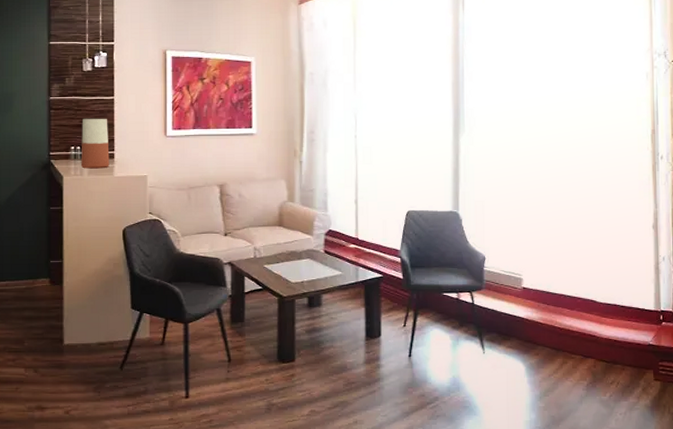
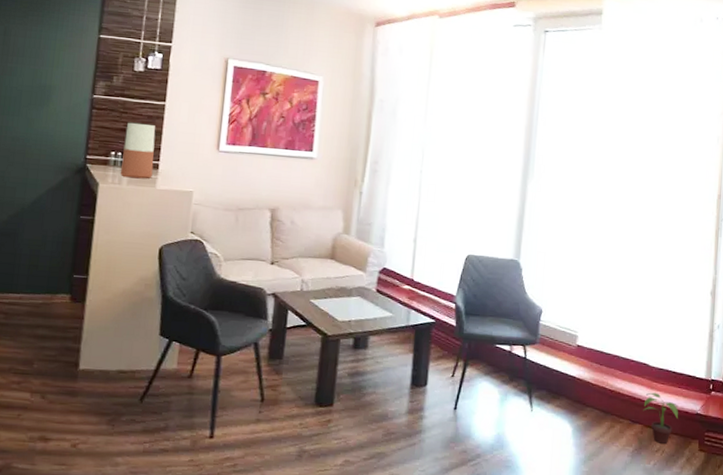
potted plant: none [594,327,630,375] -> present [643,392,679,444]

